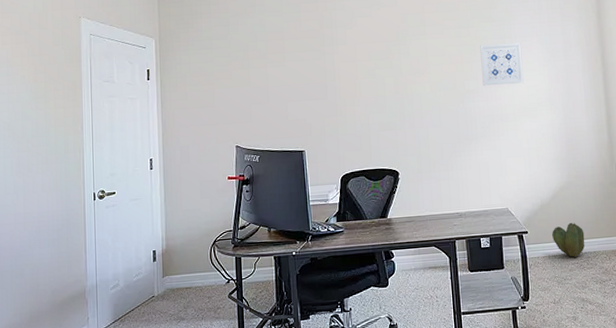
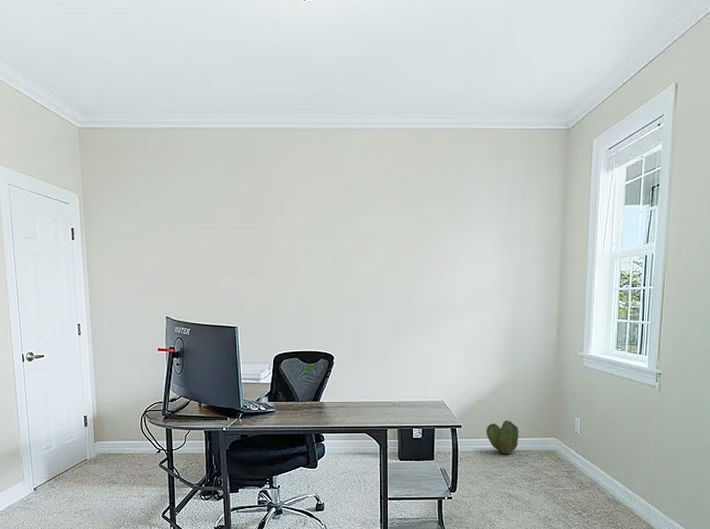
wall art: present [480,42,524,86] -> none [429,225,475,272]

